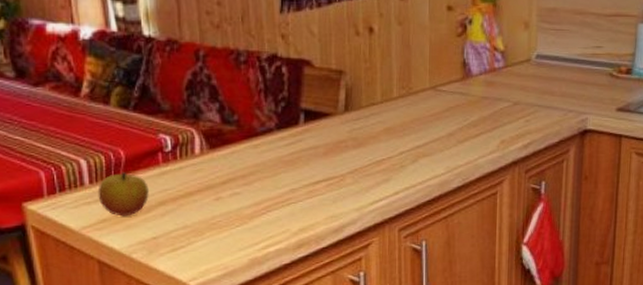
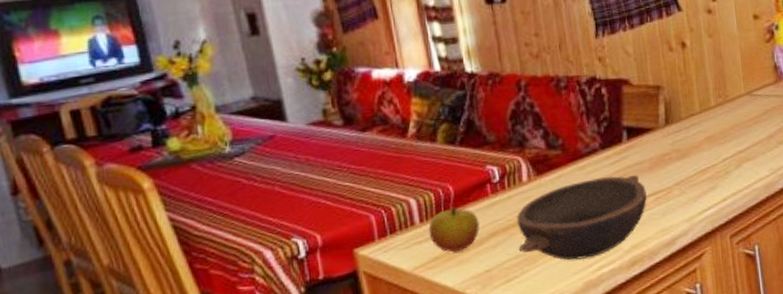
bowl: none [187,157,319,236] -> present [517,175,647,260]

